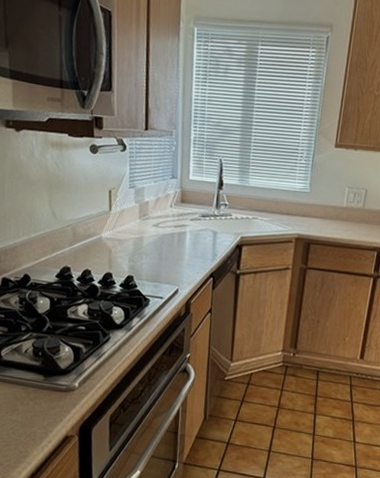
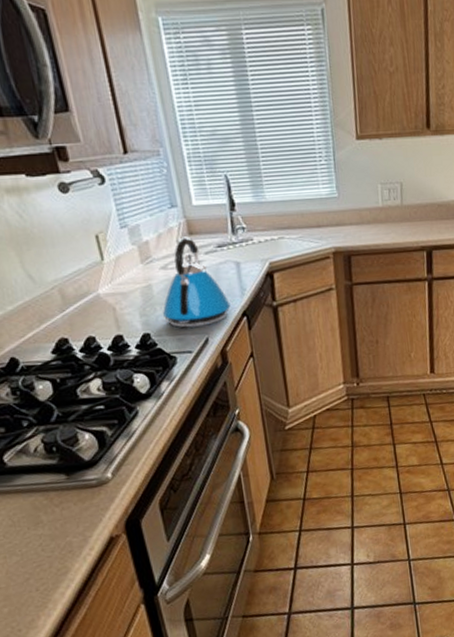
kettle: none [146,203,202,279] -> present [162,236,231,328]

